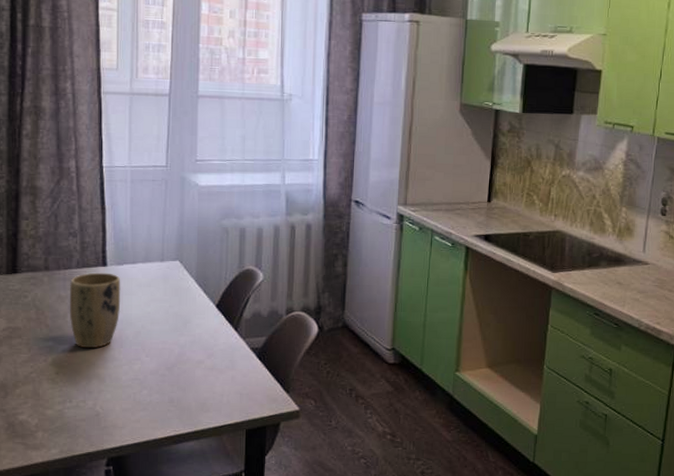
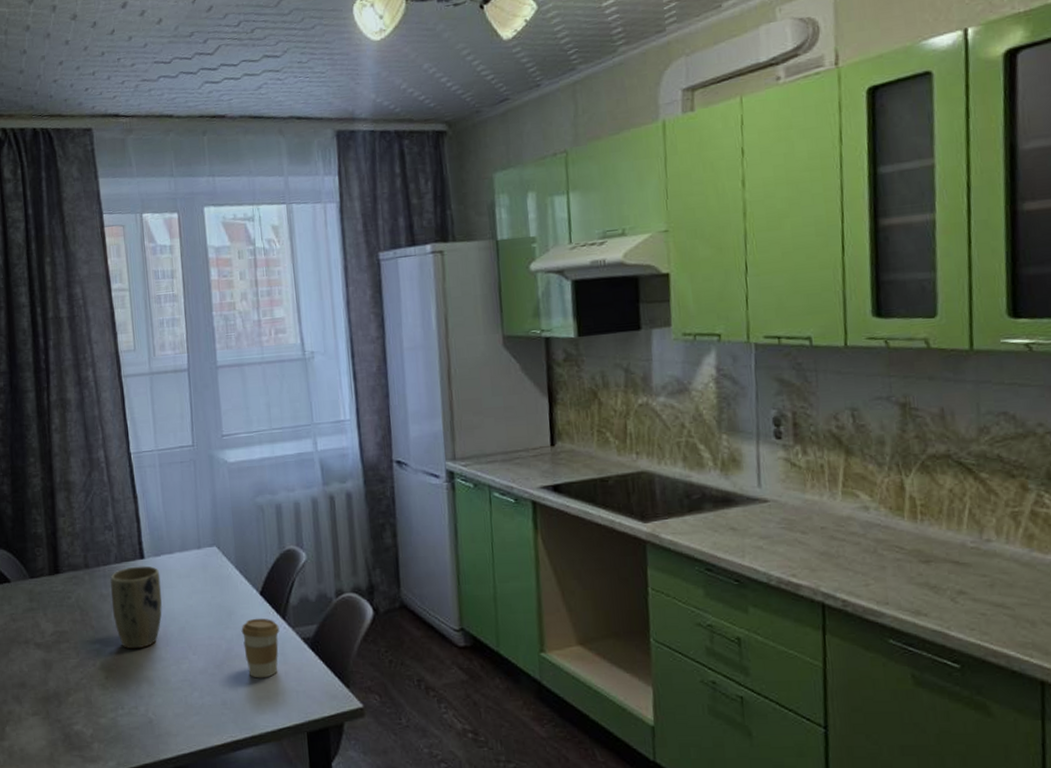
coffee cup: none [195,328,231,381] -> present [241,618,280,678]

